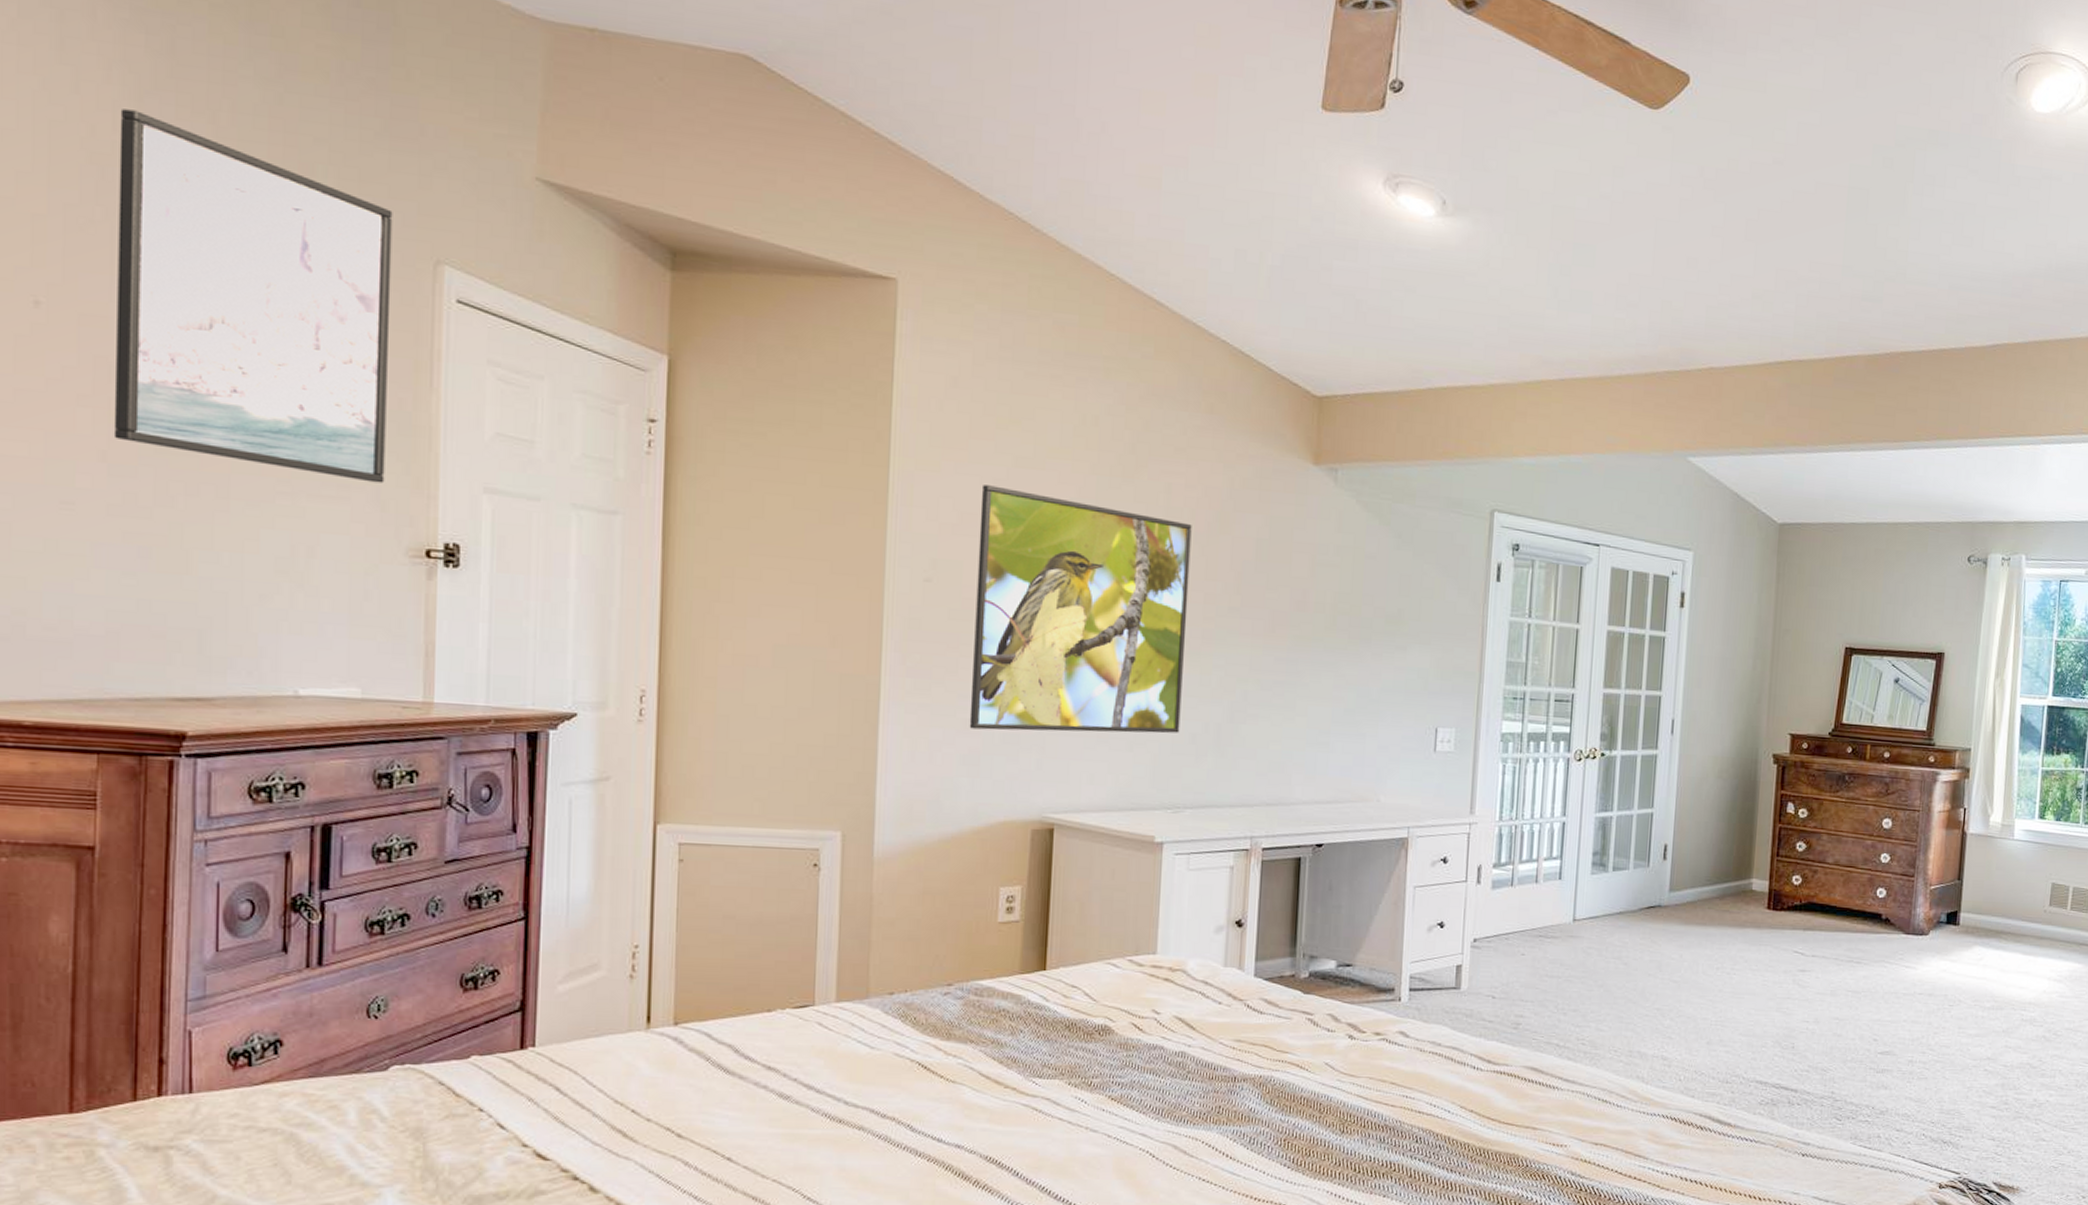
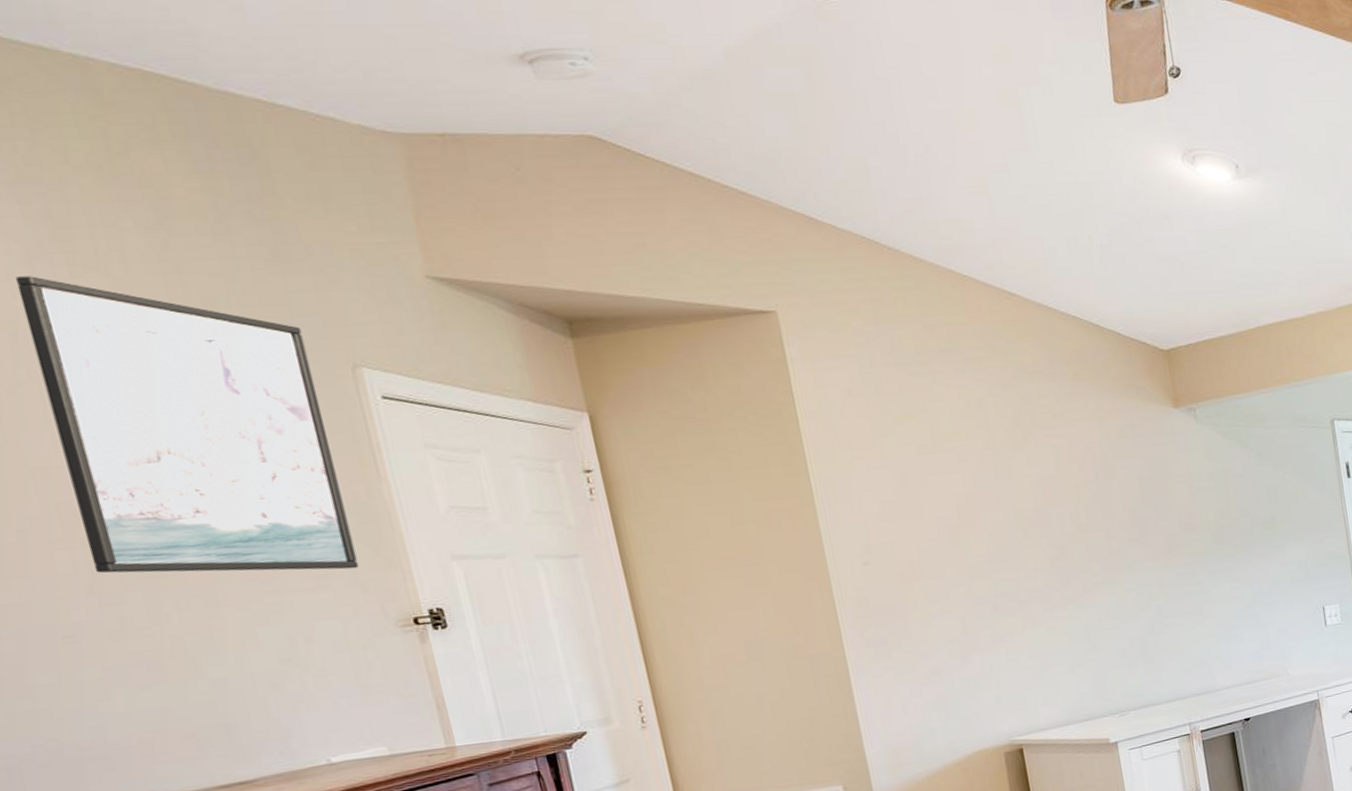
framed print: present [969,485,1192,734] -> none [894,473,1111,680]

